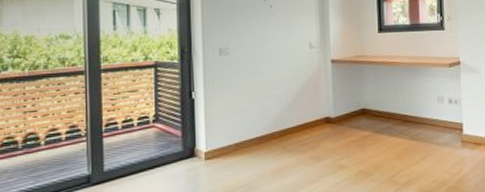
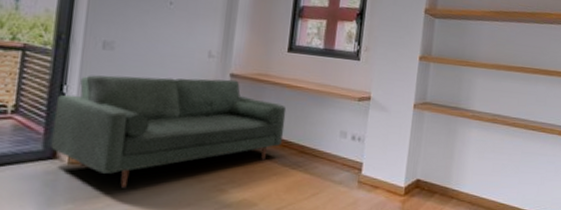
sofa: none [188,65,387,175] -> present [50,75,287,188]

